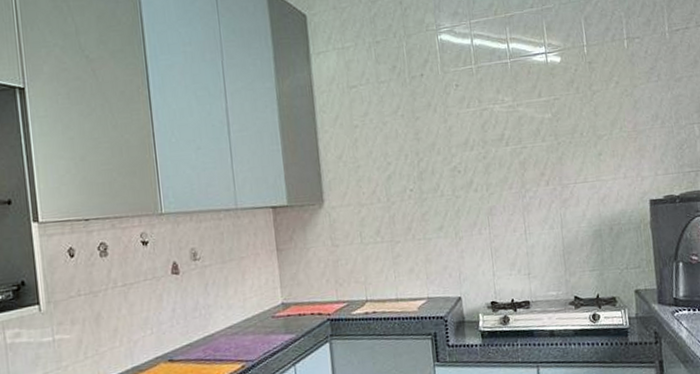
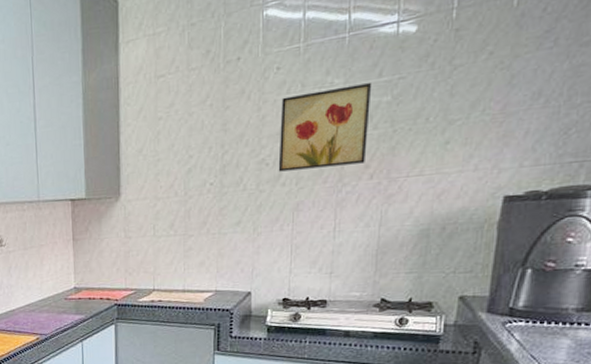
wall art: none [463,102,541,179] -> present [278,83,372,172]

